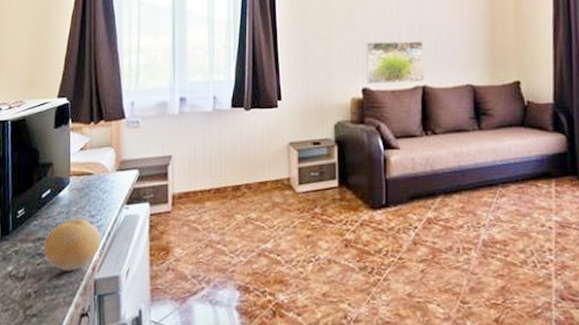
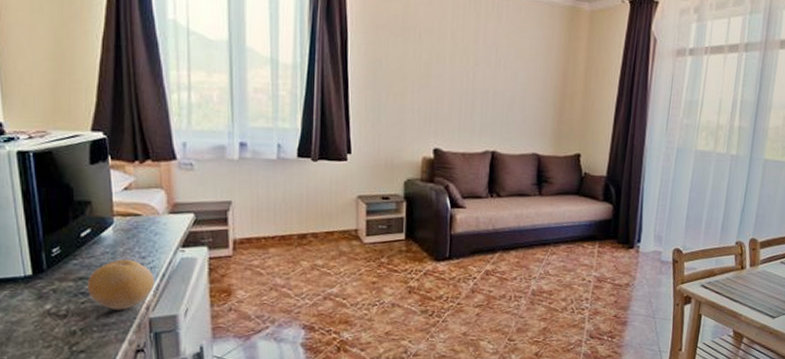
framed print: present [365,41,424,84] -> none [439,103,496,147]

